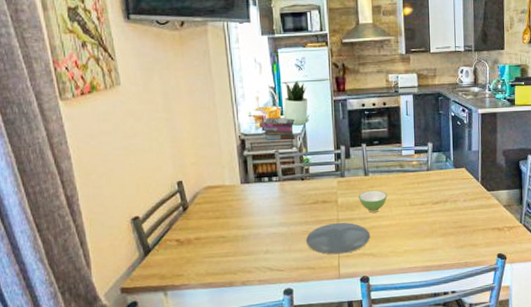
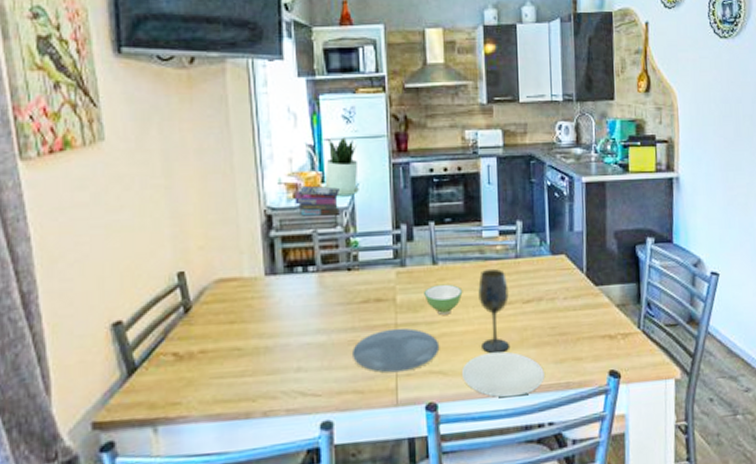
plate: none [386,239,449,273] -> present [461,351,544,398]
wine glass: none [399,178,422,241] -> present [478,268,509,354]

